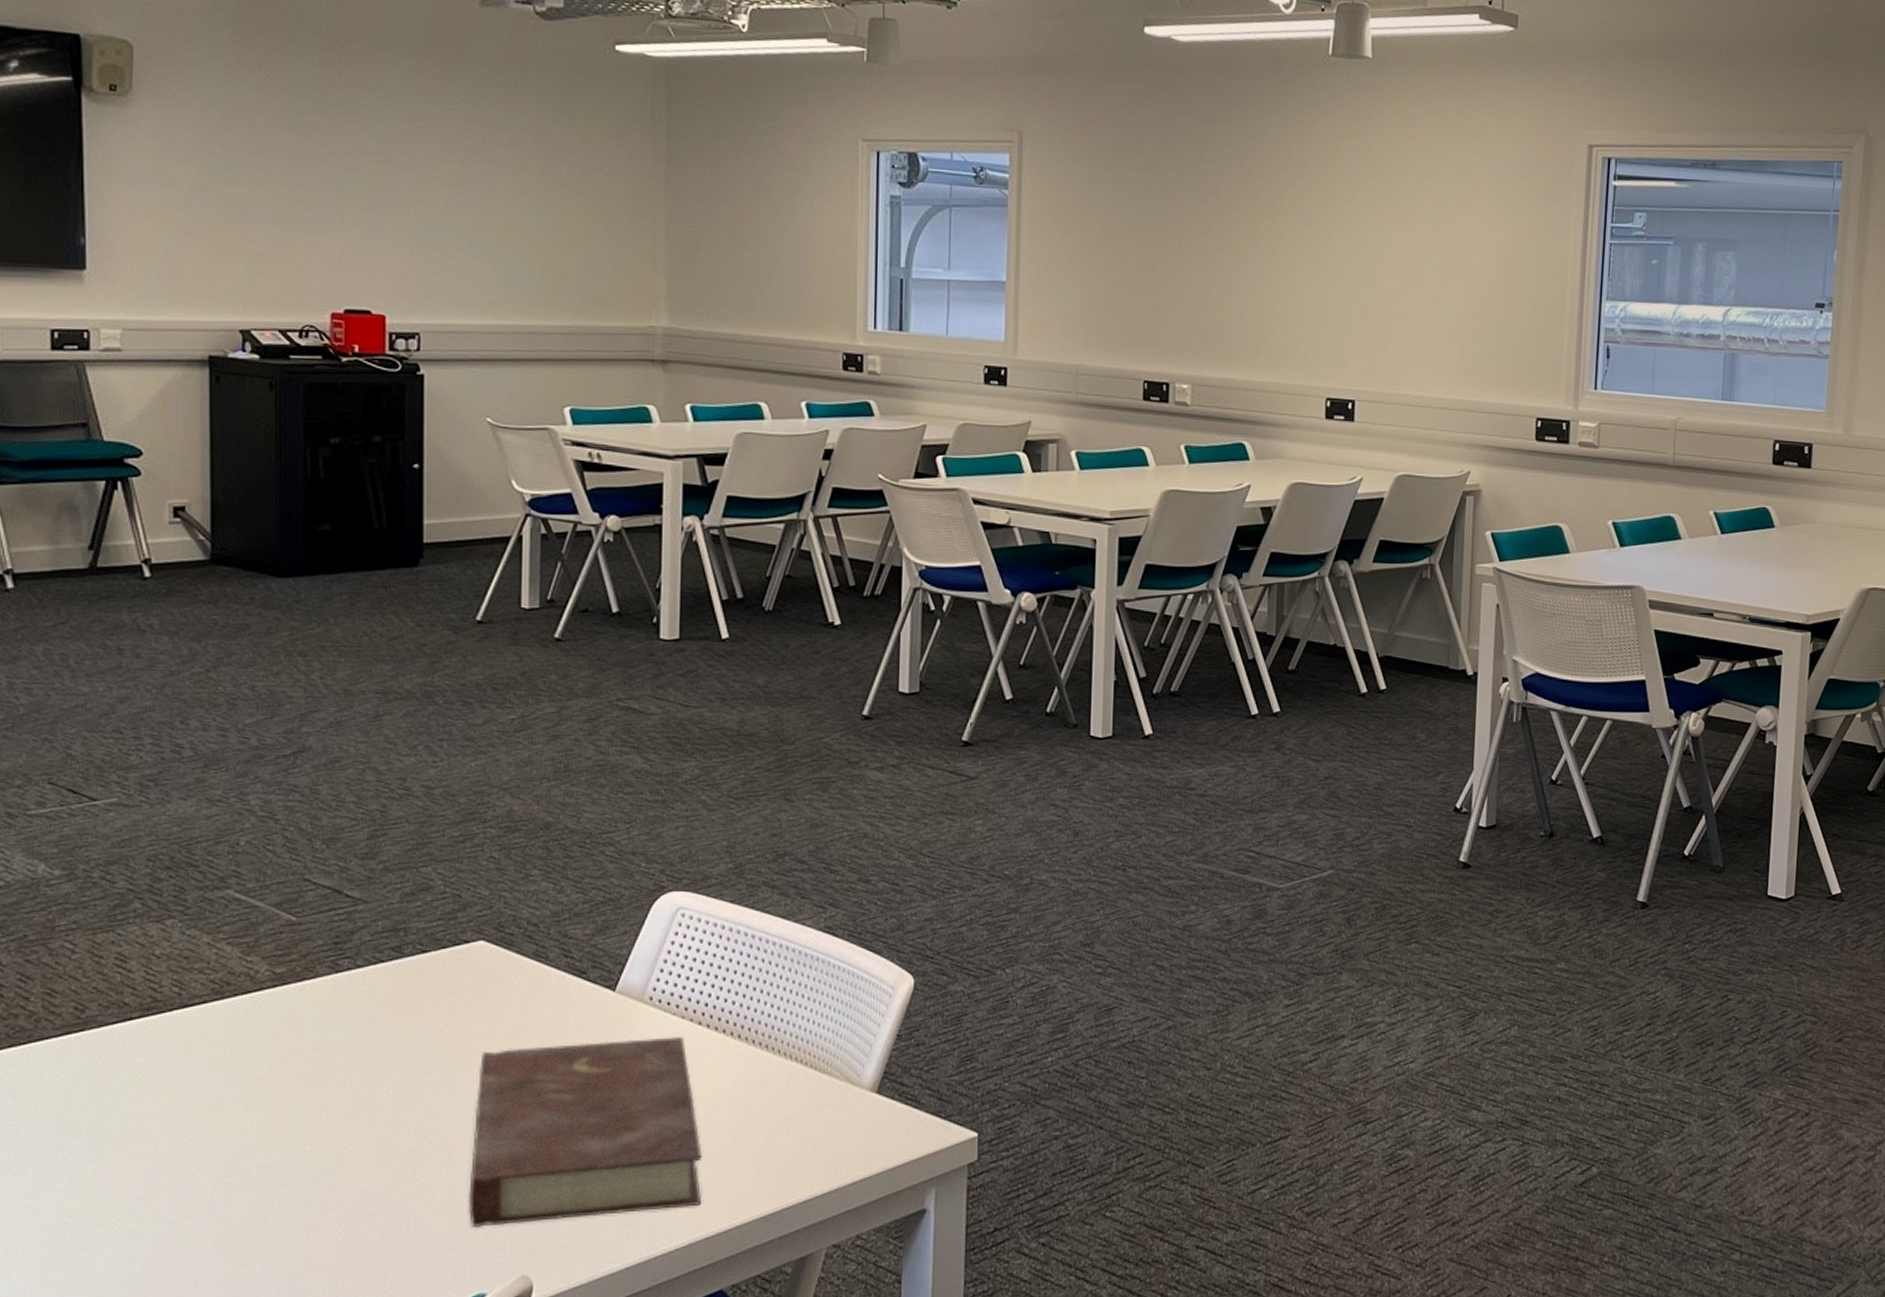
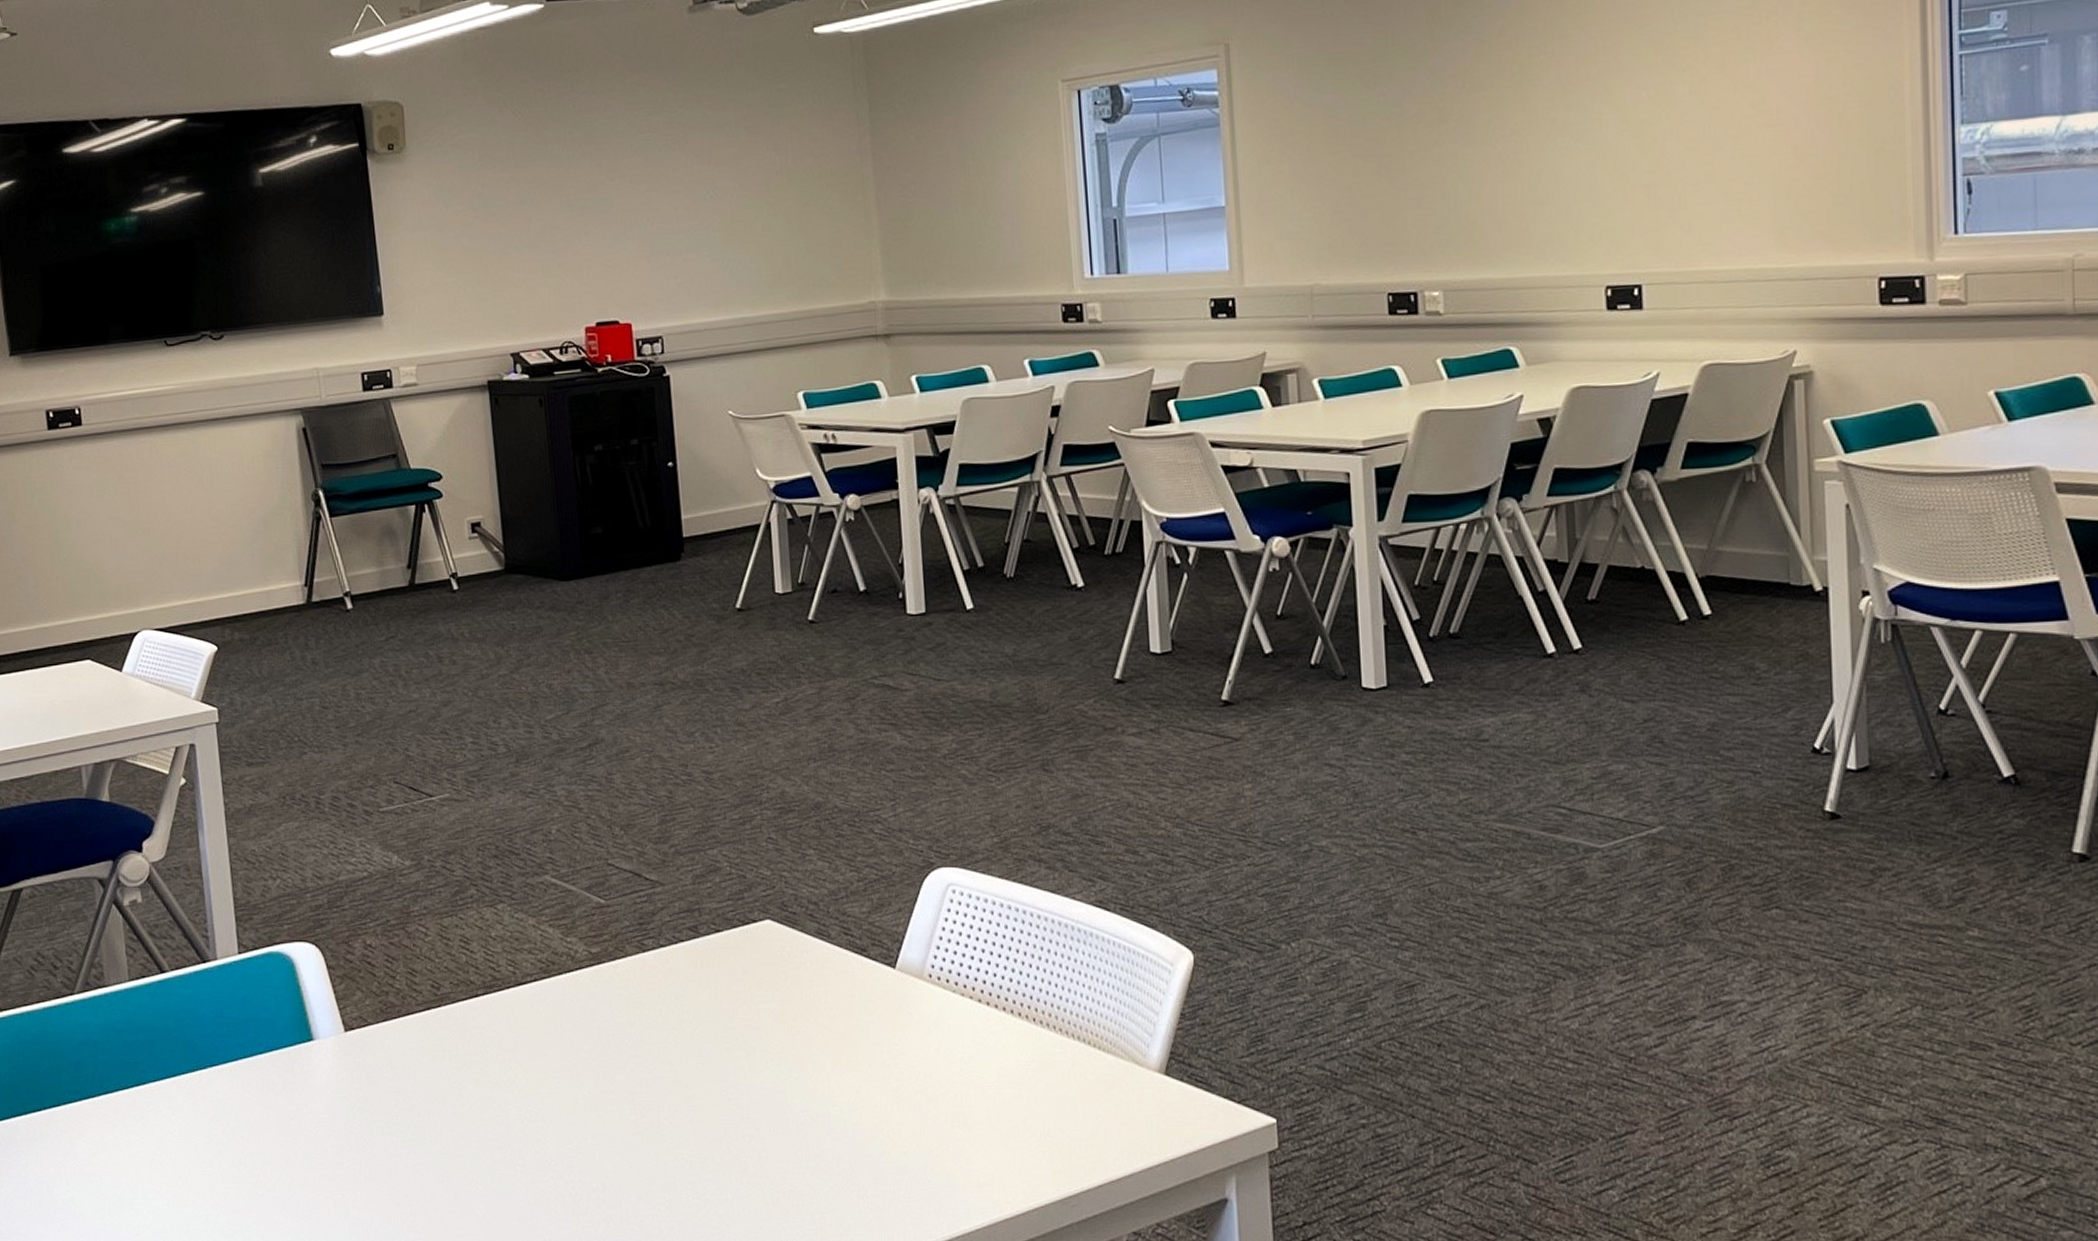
book: present [469,1036,702,1228] -> none [776,1013,997,1201]

